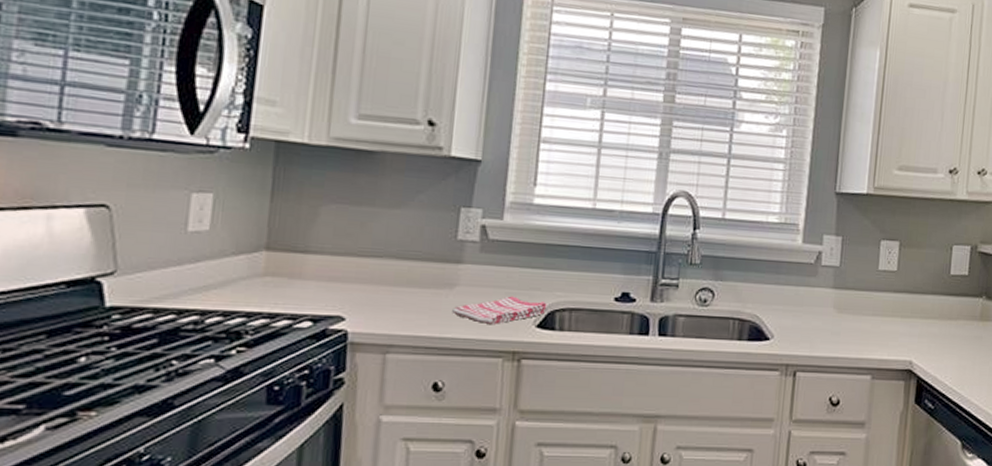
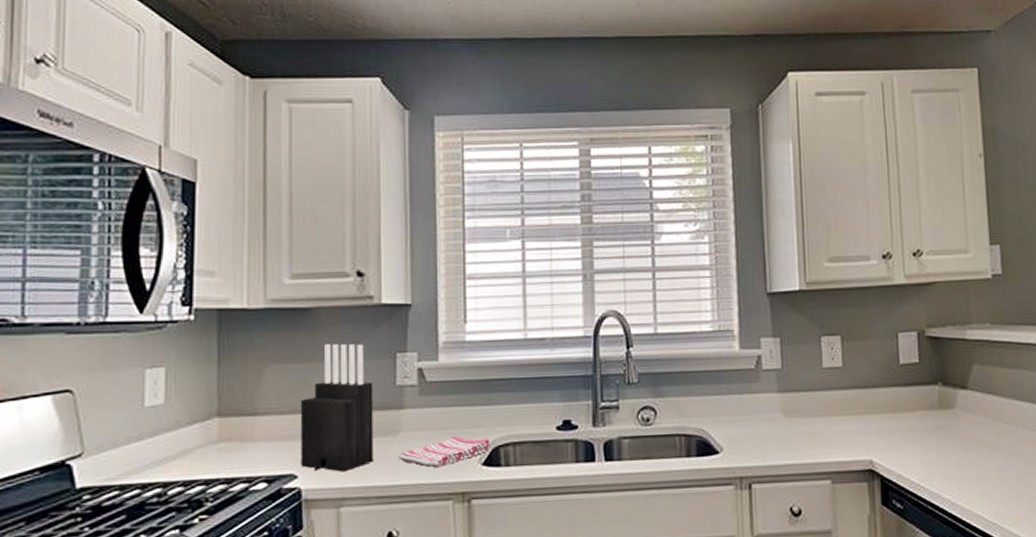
knife block: none [350,189,433,319] -> present [301,343,373,472]

